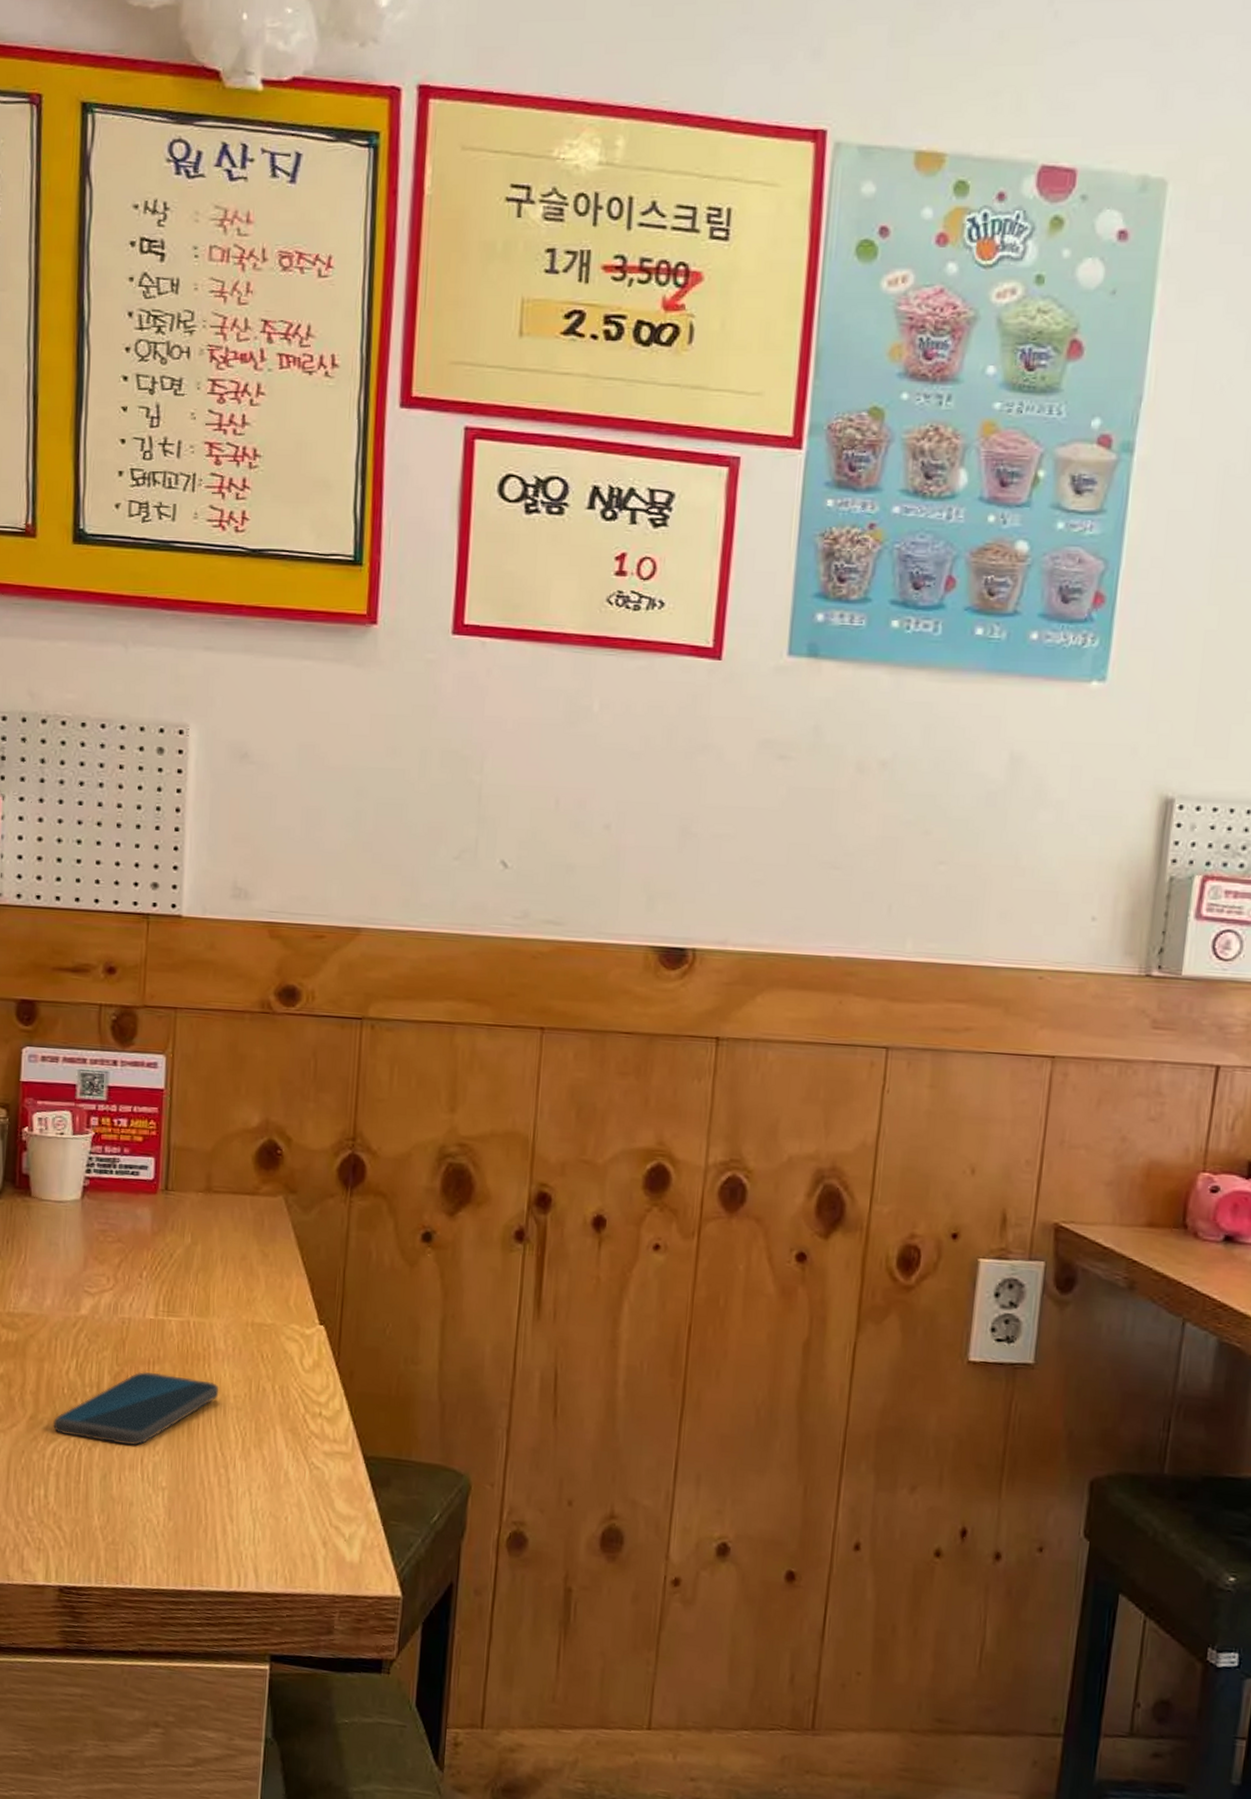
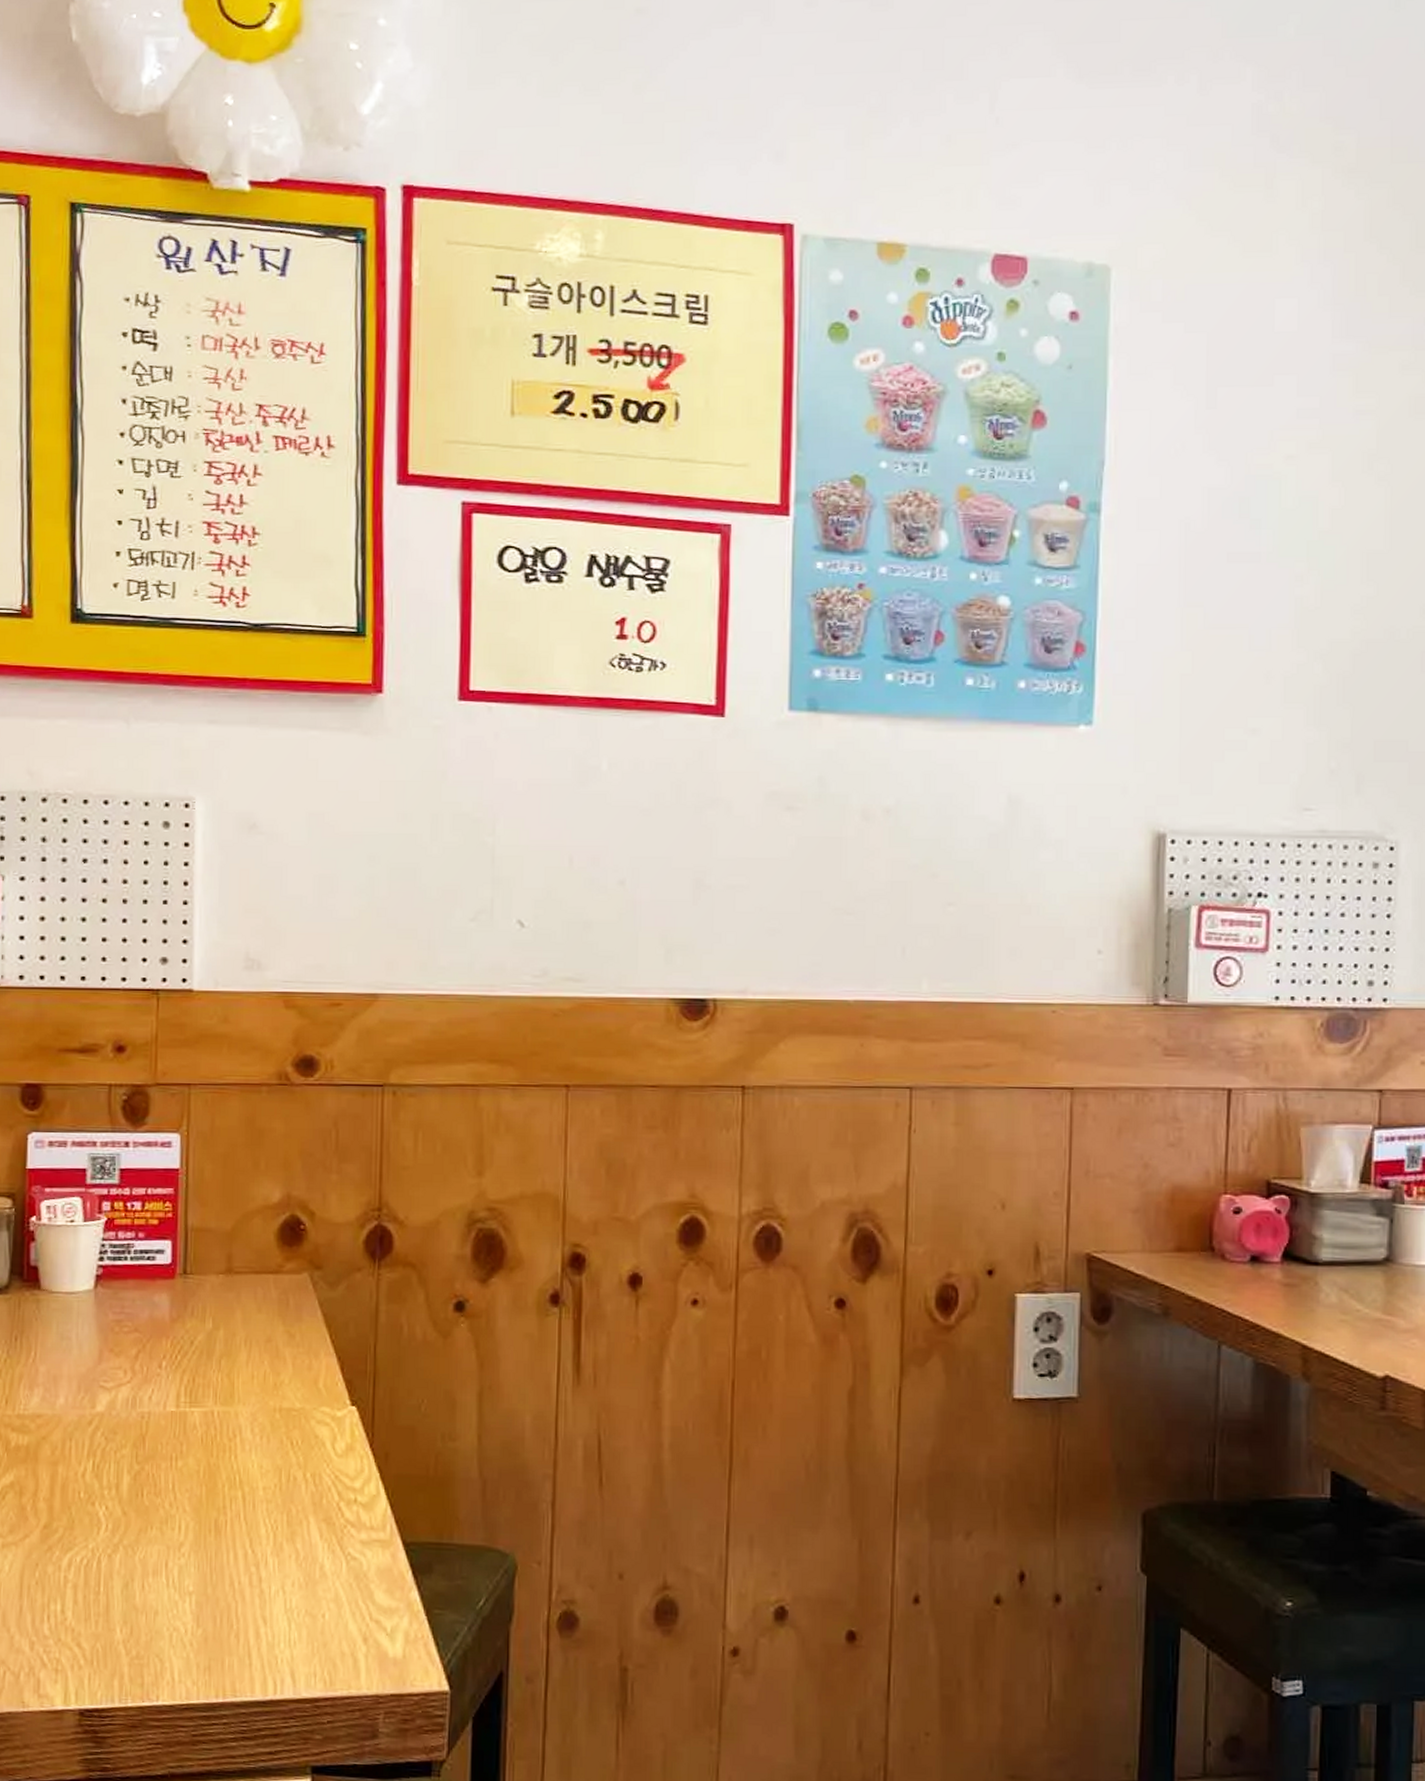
smartphone: present [53,1371,219,1445] -> none [69,1468,247,1549]

